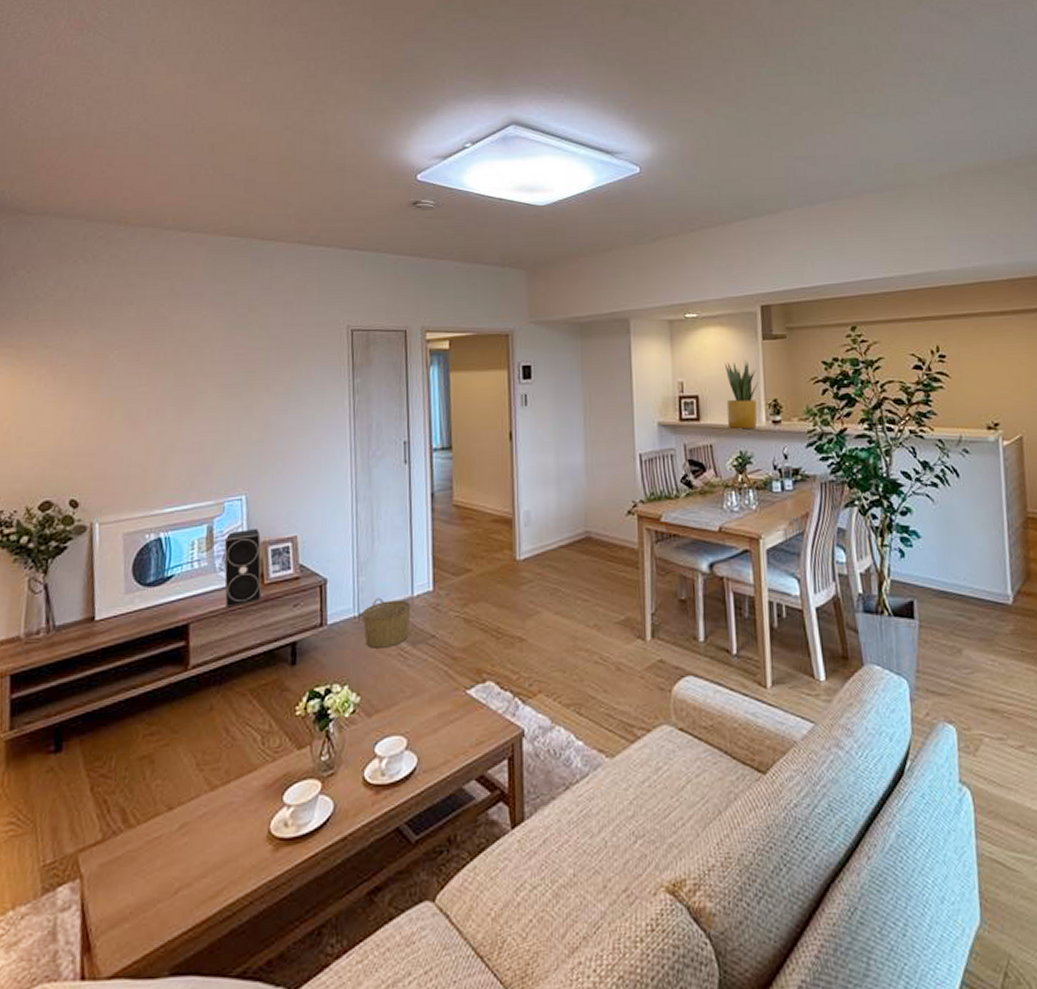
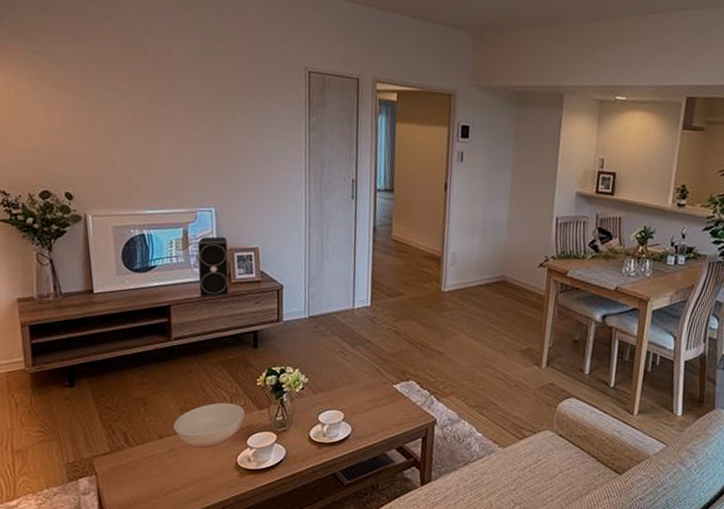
bowl: none [187,745,281,816] -> present [173,402,245,448]
basket: present [362,597,411,648] -> none [311,305,352,345]
planter: present [724,359,760,430] -> none [637,146,673,209]

